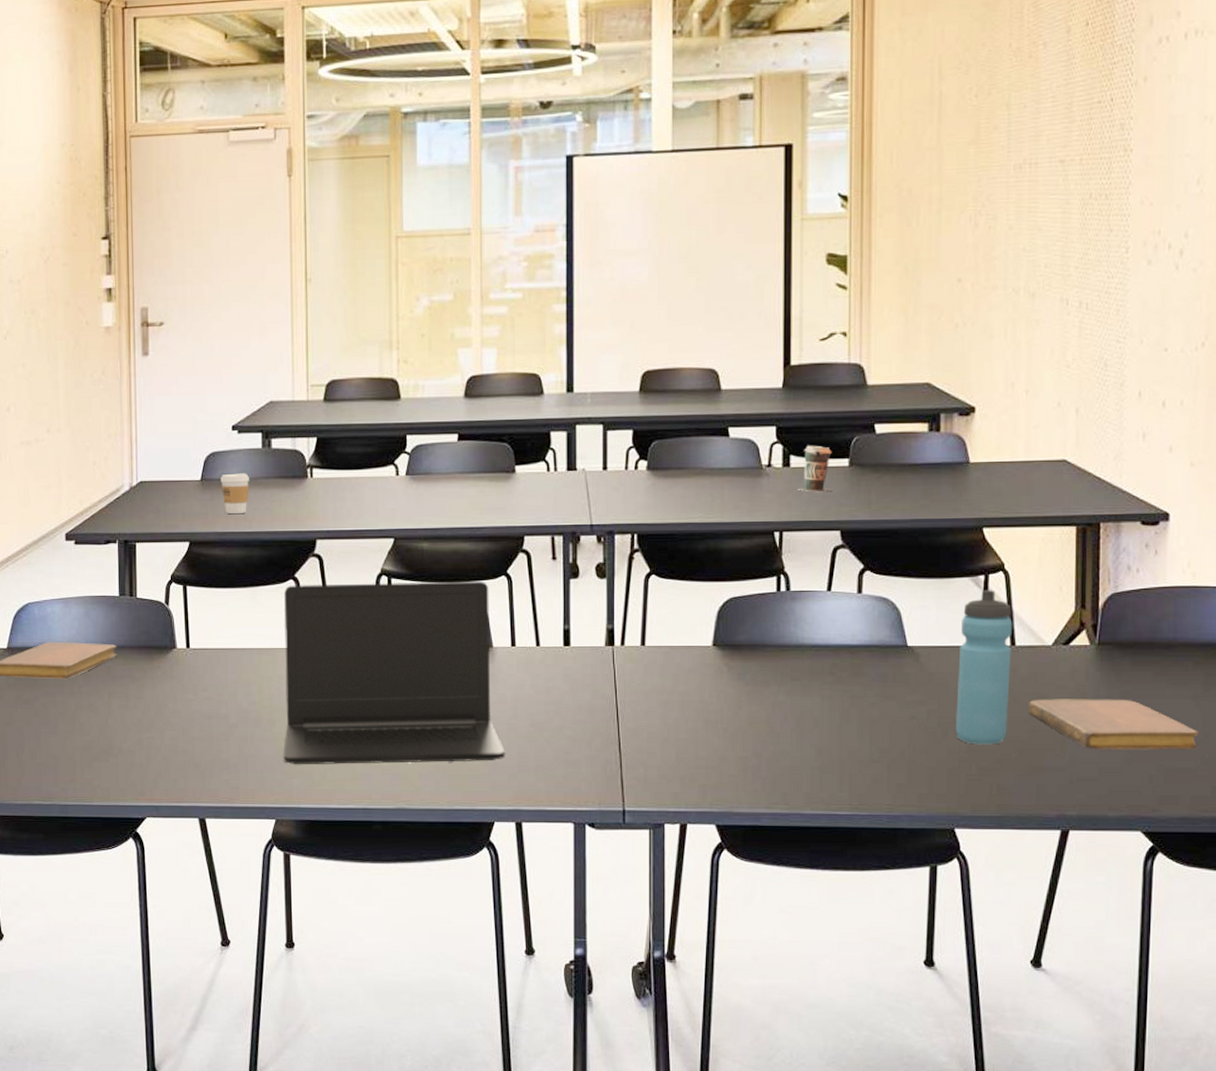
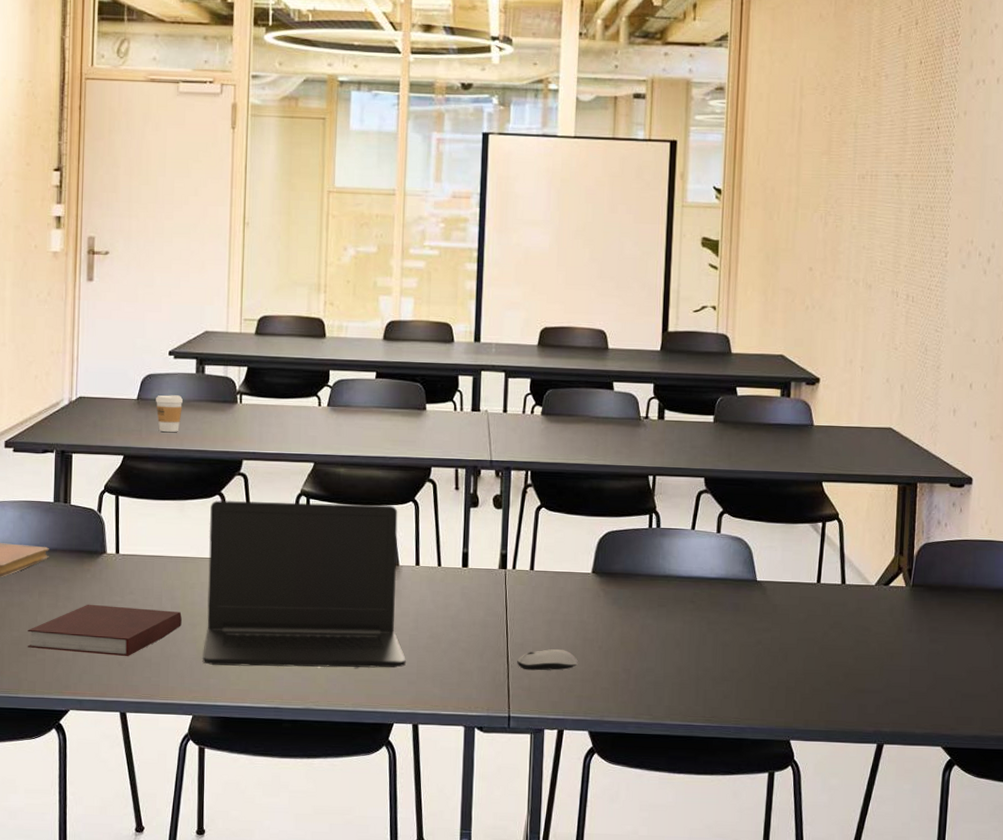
notebook: none [98,703,259,759] -> present [27,604,182,657]
computer mouse: none [629,734,700,758] -> present [516,649,578,671]
coffee cup: present [797,445,833,492] -> none [670,402,700,444]
water bottle: present [956,590,1013,745] -> none [794,535,844,669]
notebook: present [1029,699,1200,750] -> none [854,631,990,678]

